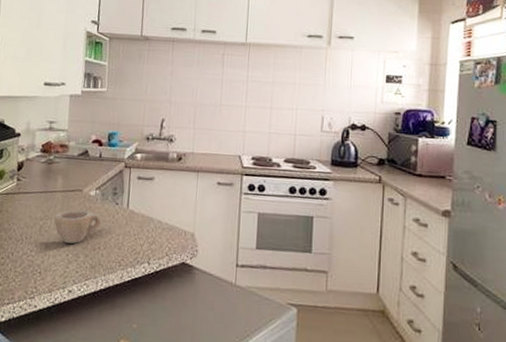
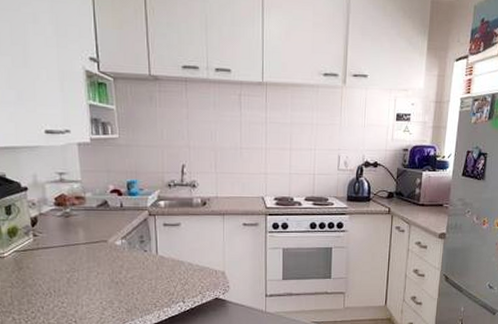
cup: present [54,210,102,244] -> none [81,260,132,292]

